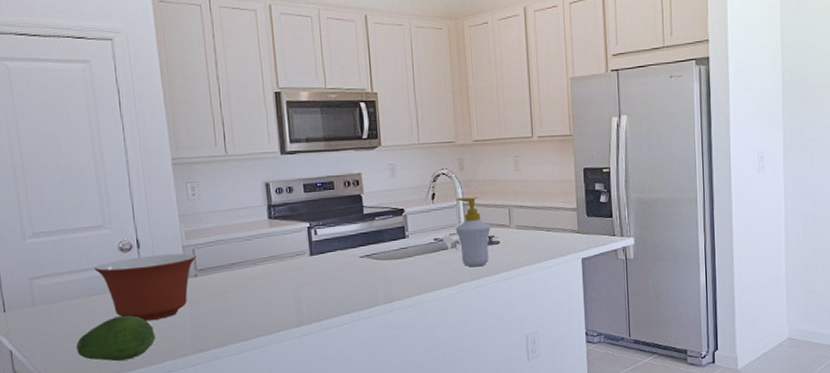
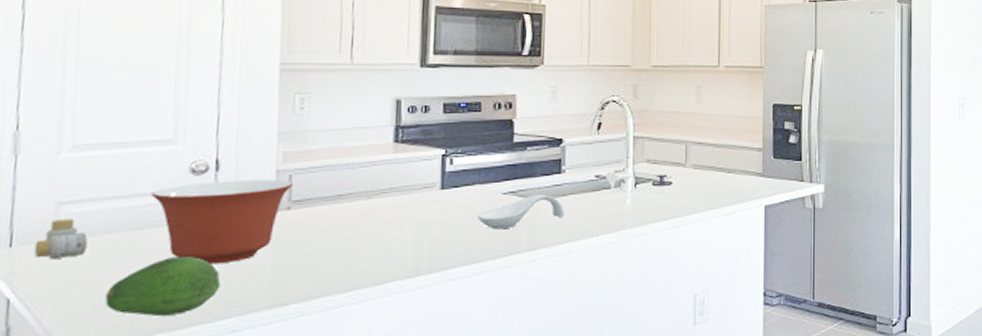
pill bottle: none [20,289,57,321] -> present [33,218,88,260]
spoon rest: none [342,256,411,287] -> present [478,194,564,230]
soap bottle: present [455,197,491,267] -> none [622,130,663,211]

